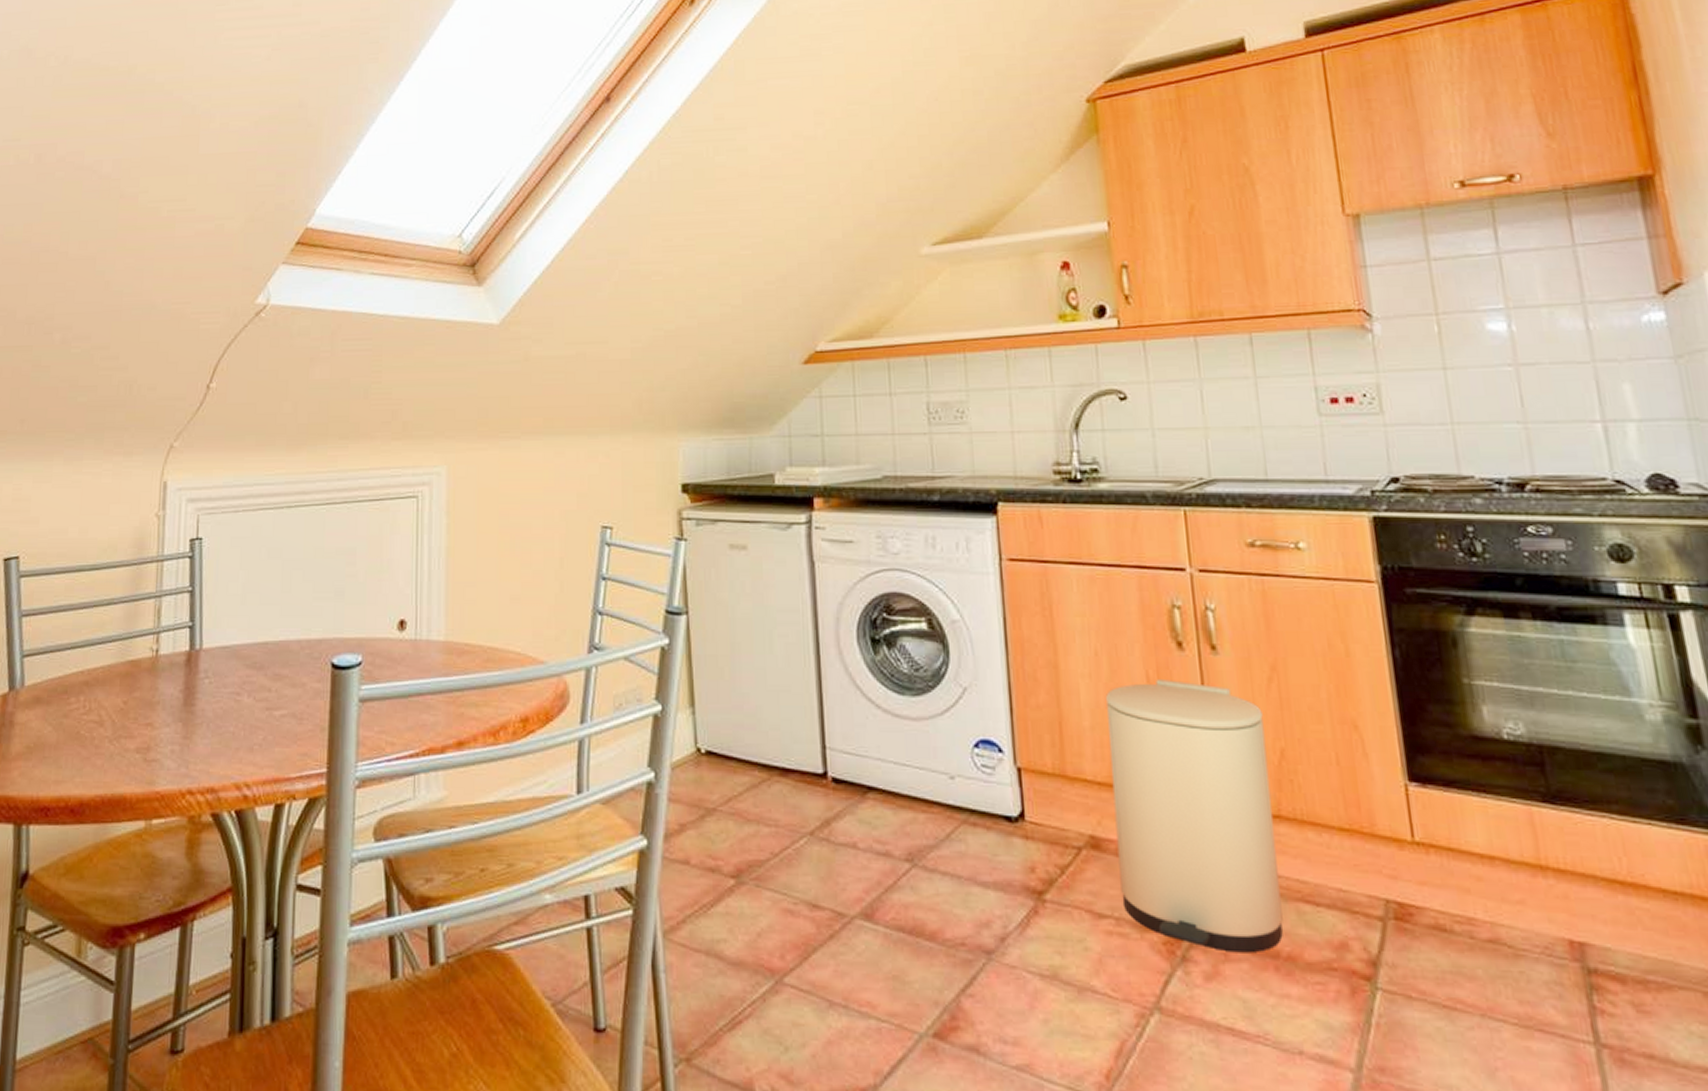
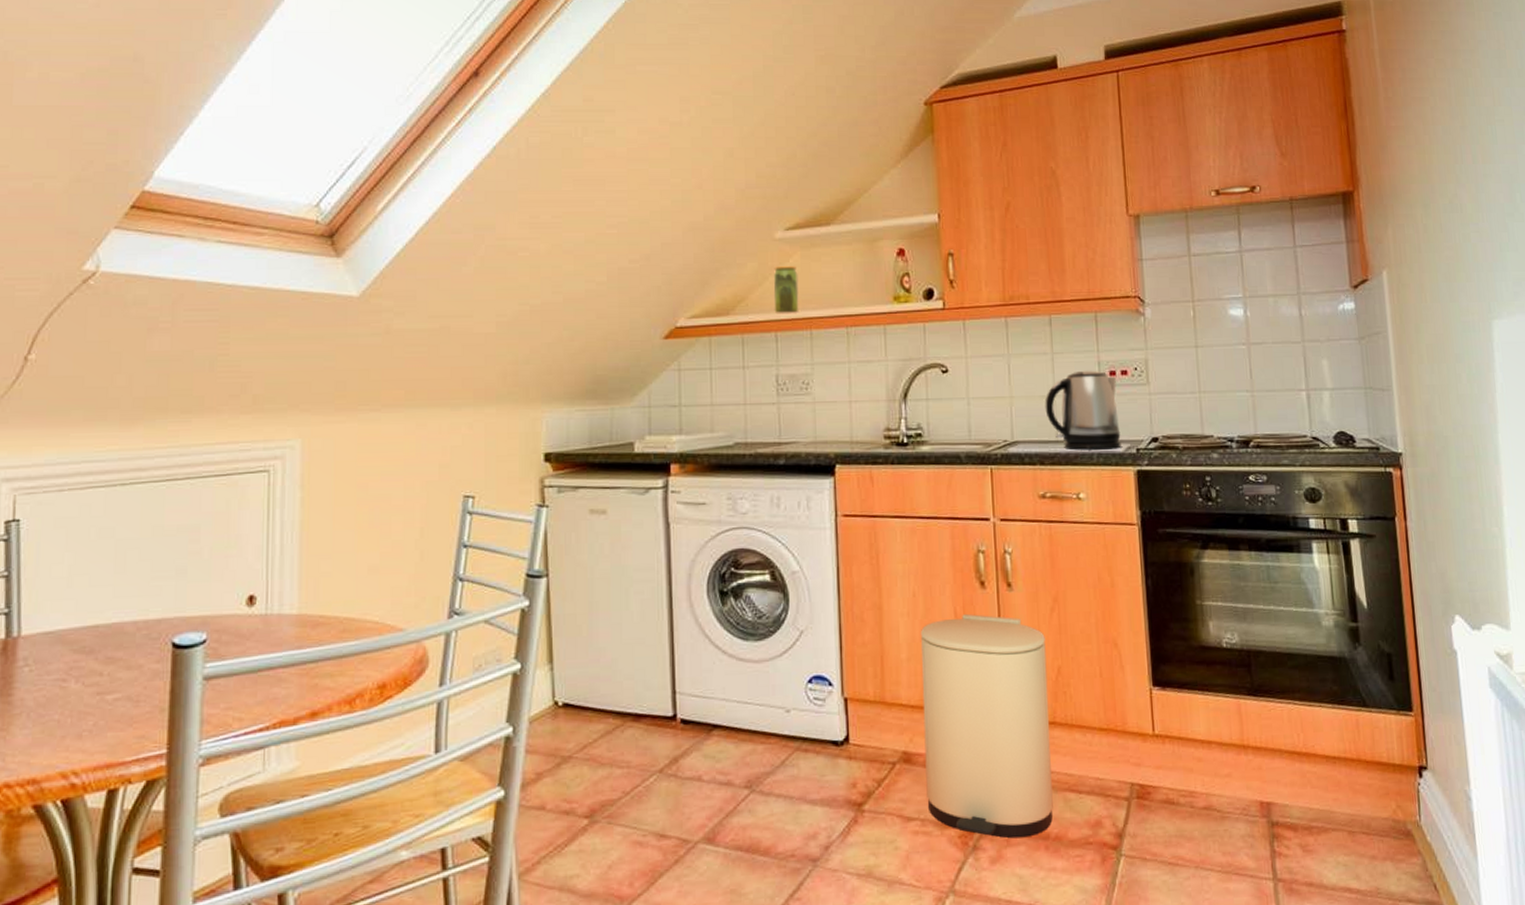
jar: none [920,284,951,335] -> present [773,266,799,313]
kettle: none [1248,397,1351,493] -> present [1045,370,1121,451]

